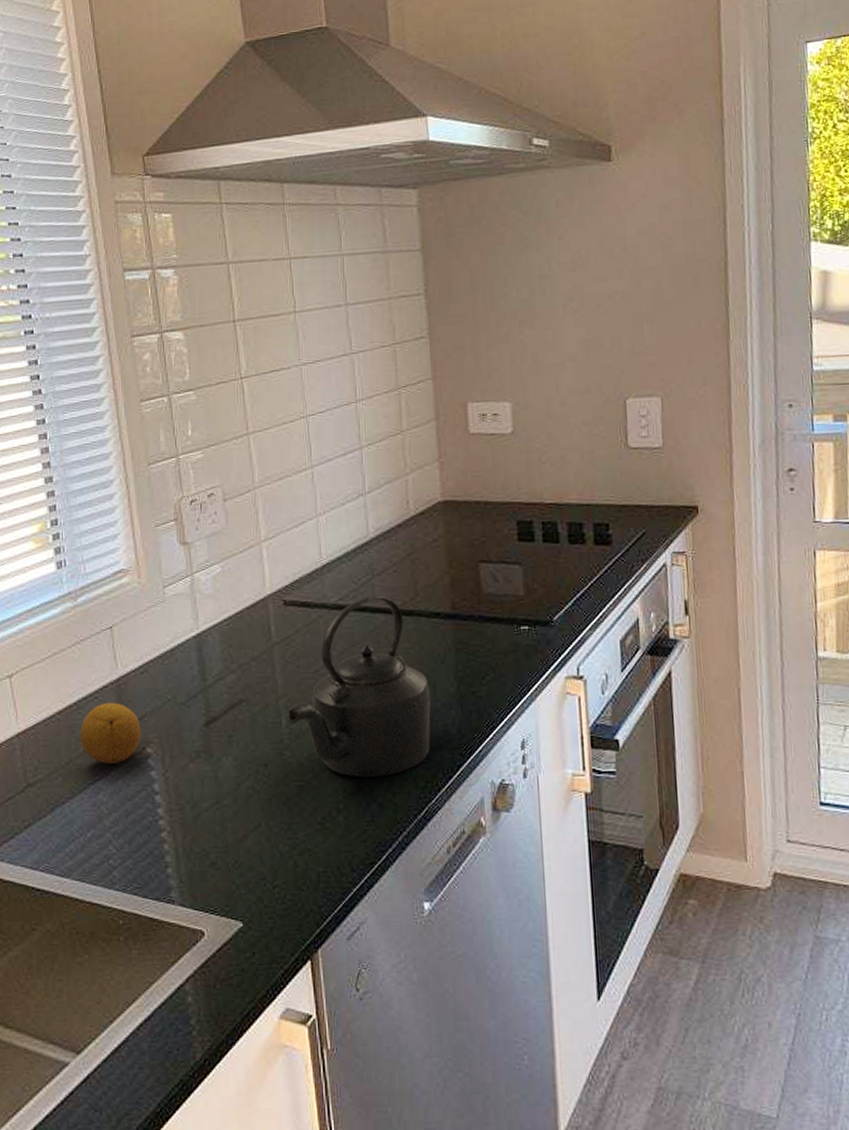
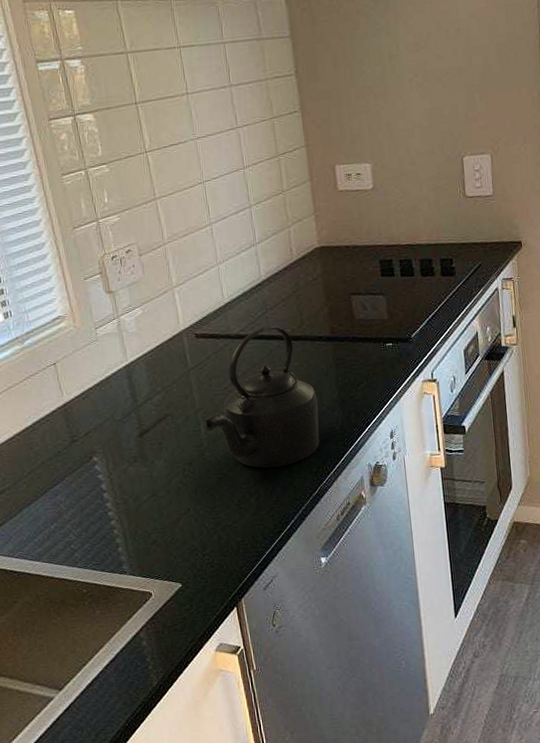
fruit: present [79,702,141,765] -> none [37,423,88,472]

